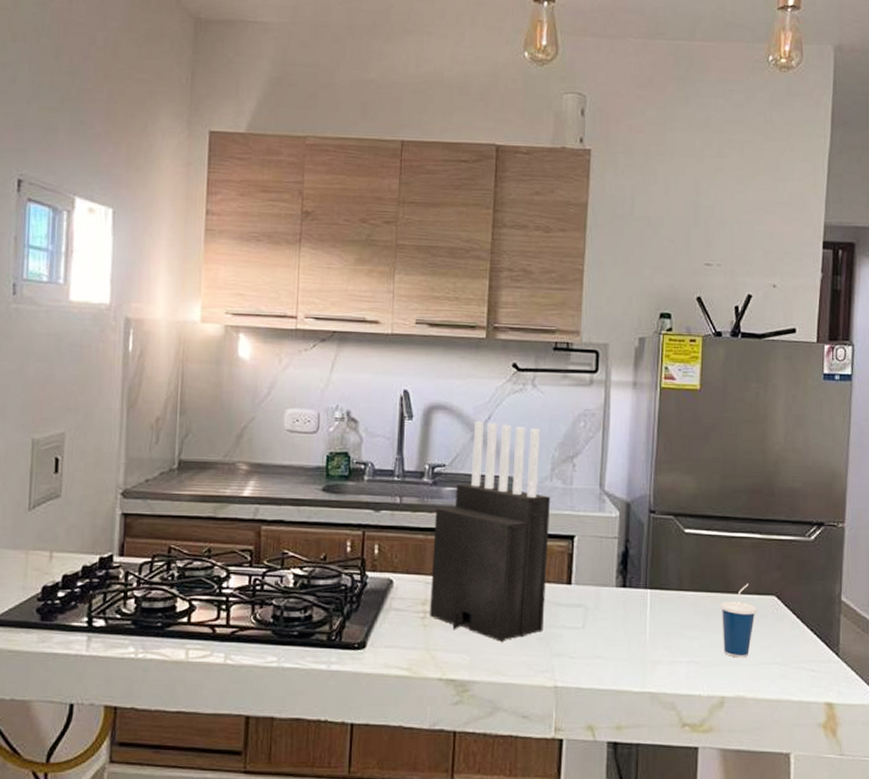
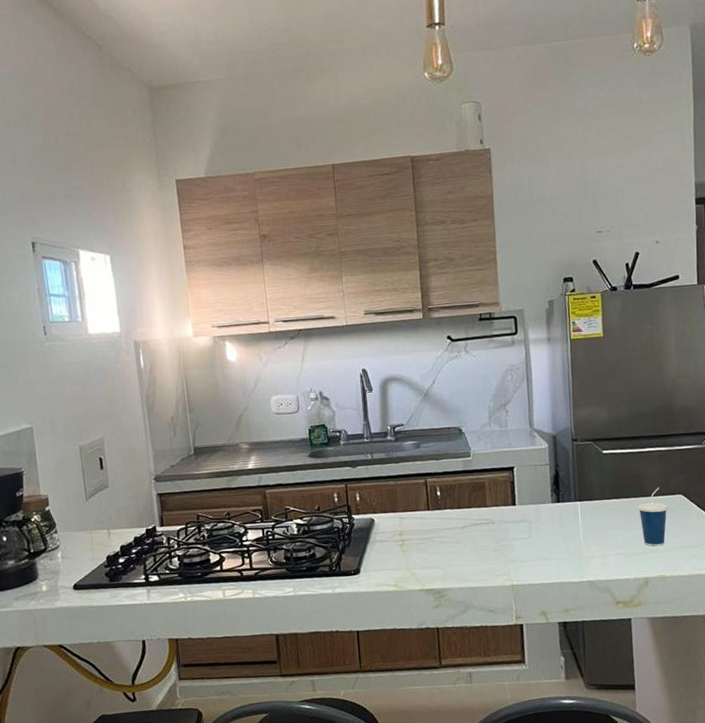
knife block: present [430,421,551,642] -> none [400,385,498,556]

